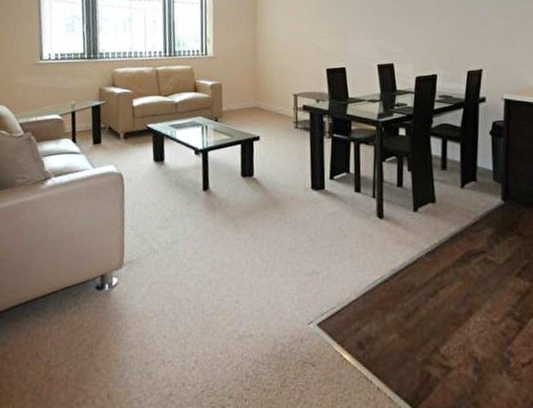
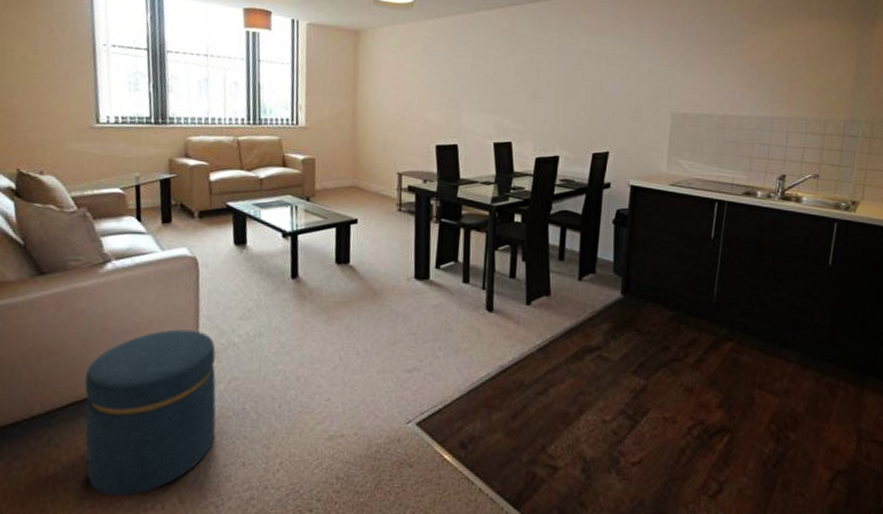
ottoman: none [27,238,139,391] -> present [84,329,216,496]

